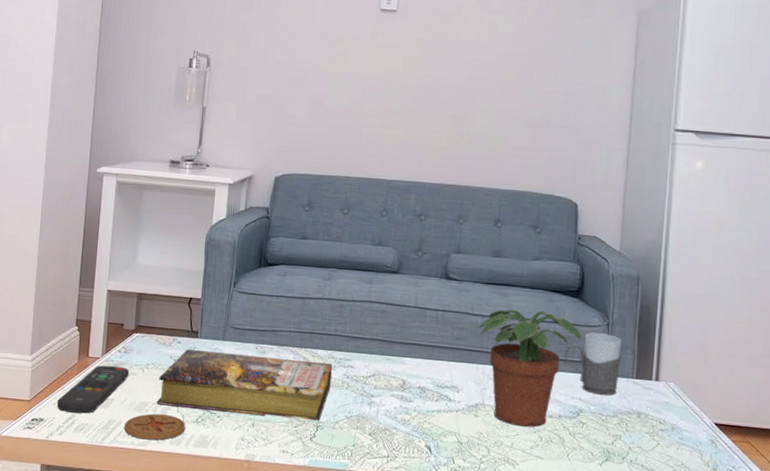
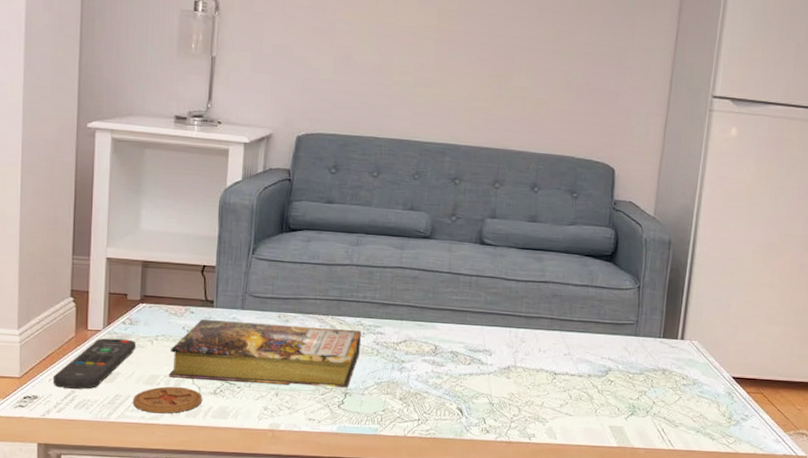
potted plant: present [478,309,582,428] -> none [512,273,614,387]
mug: present [564,332,622,396] -> none [595,295,651,355]

